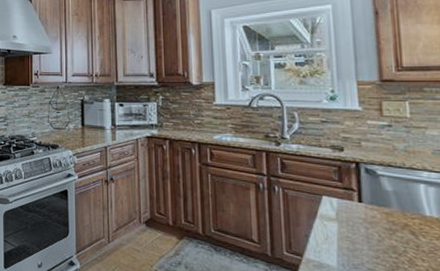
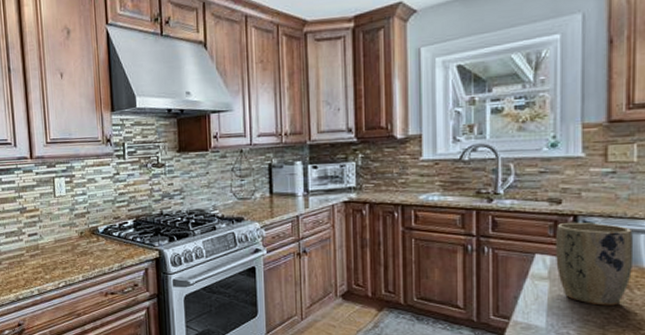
plant pot: none [340,168,416,251] -> present [556,222,634,306]

